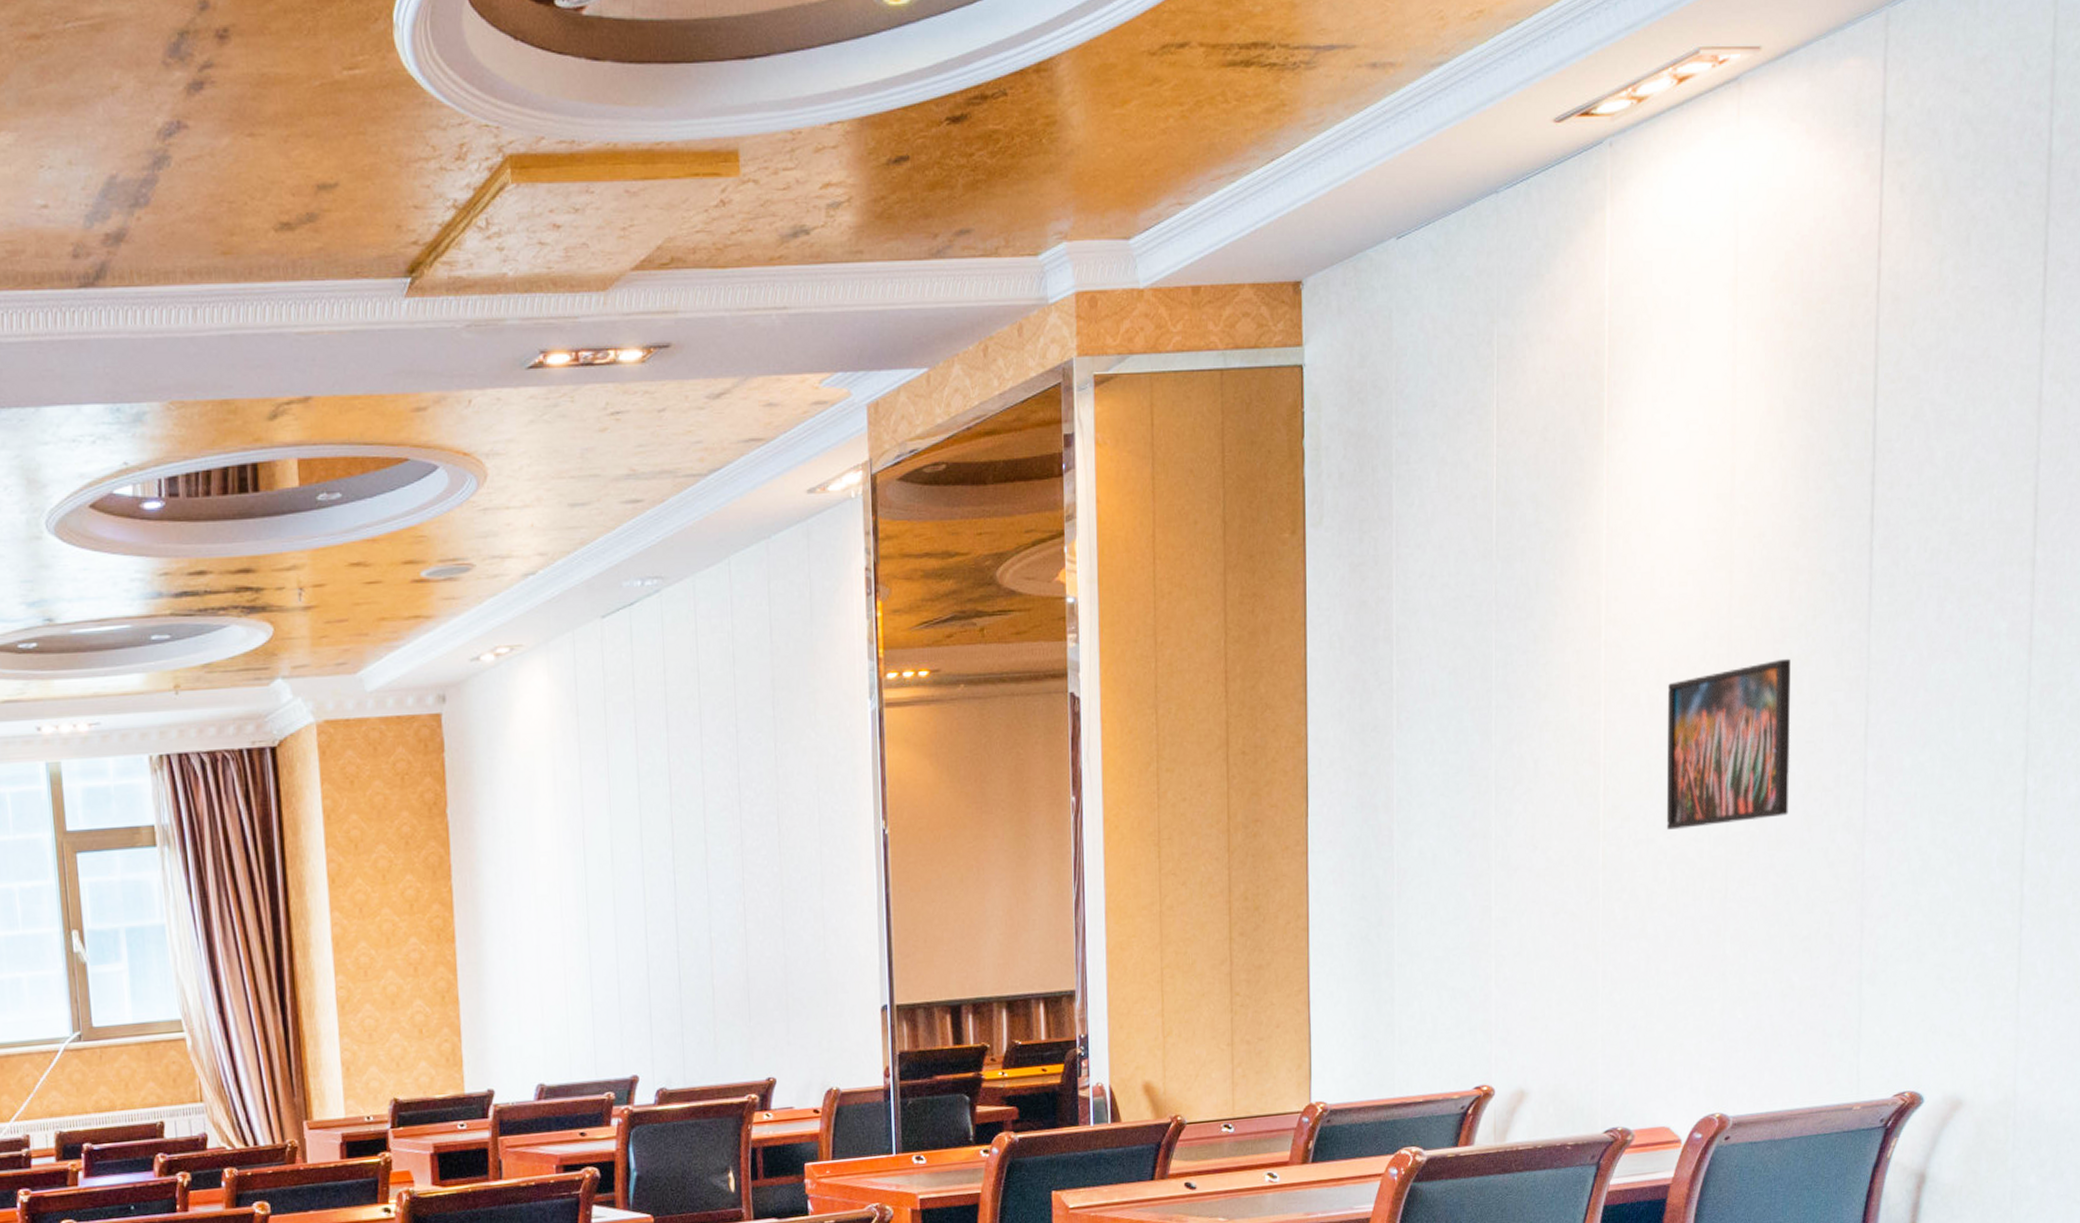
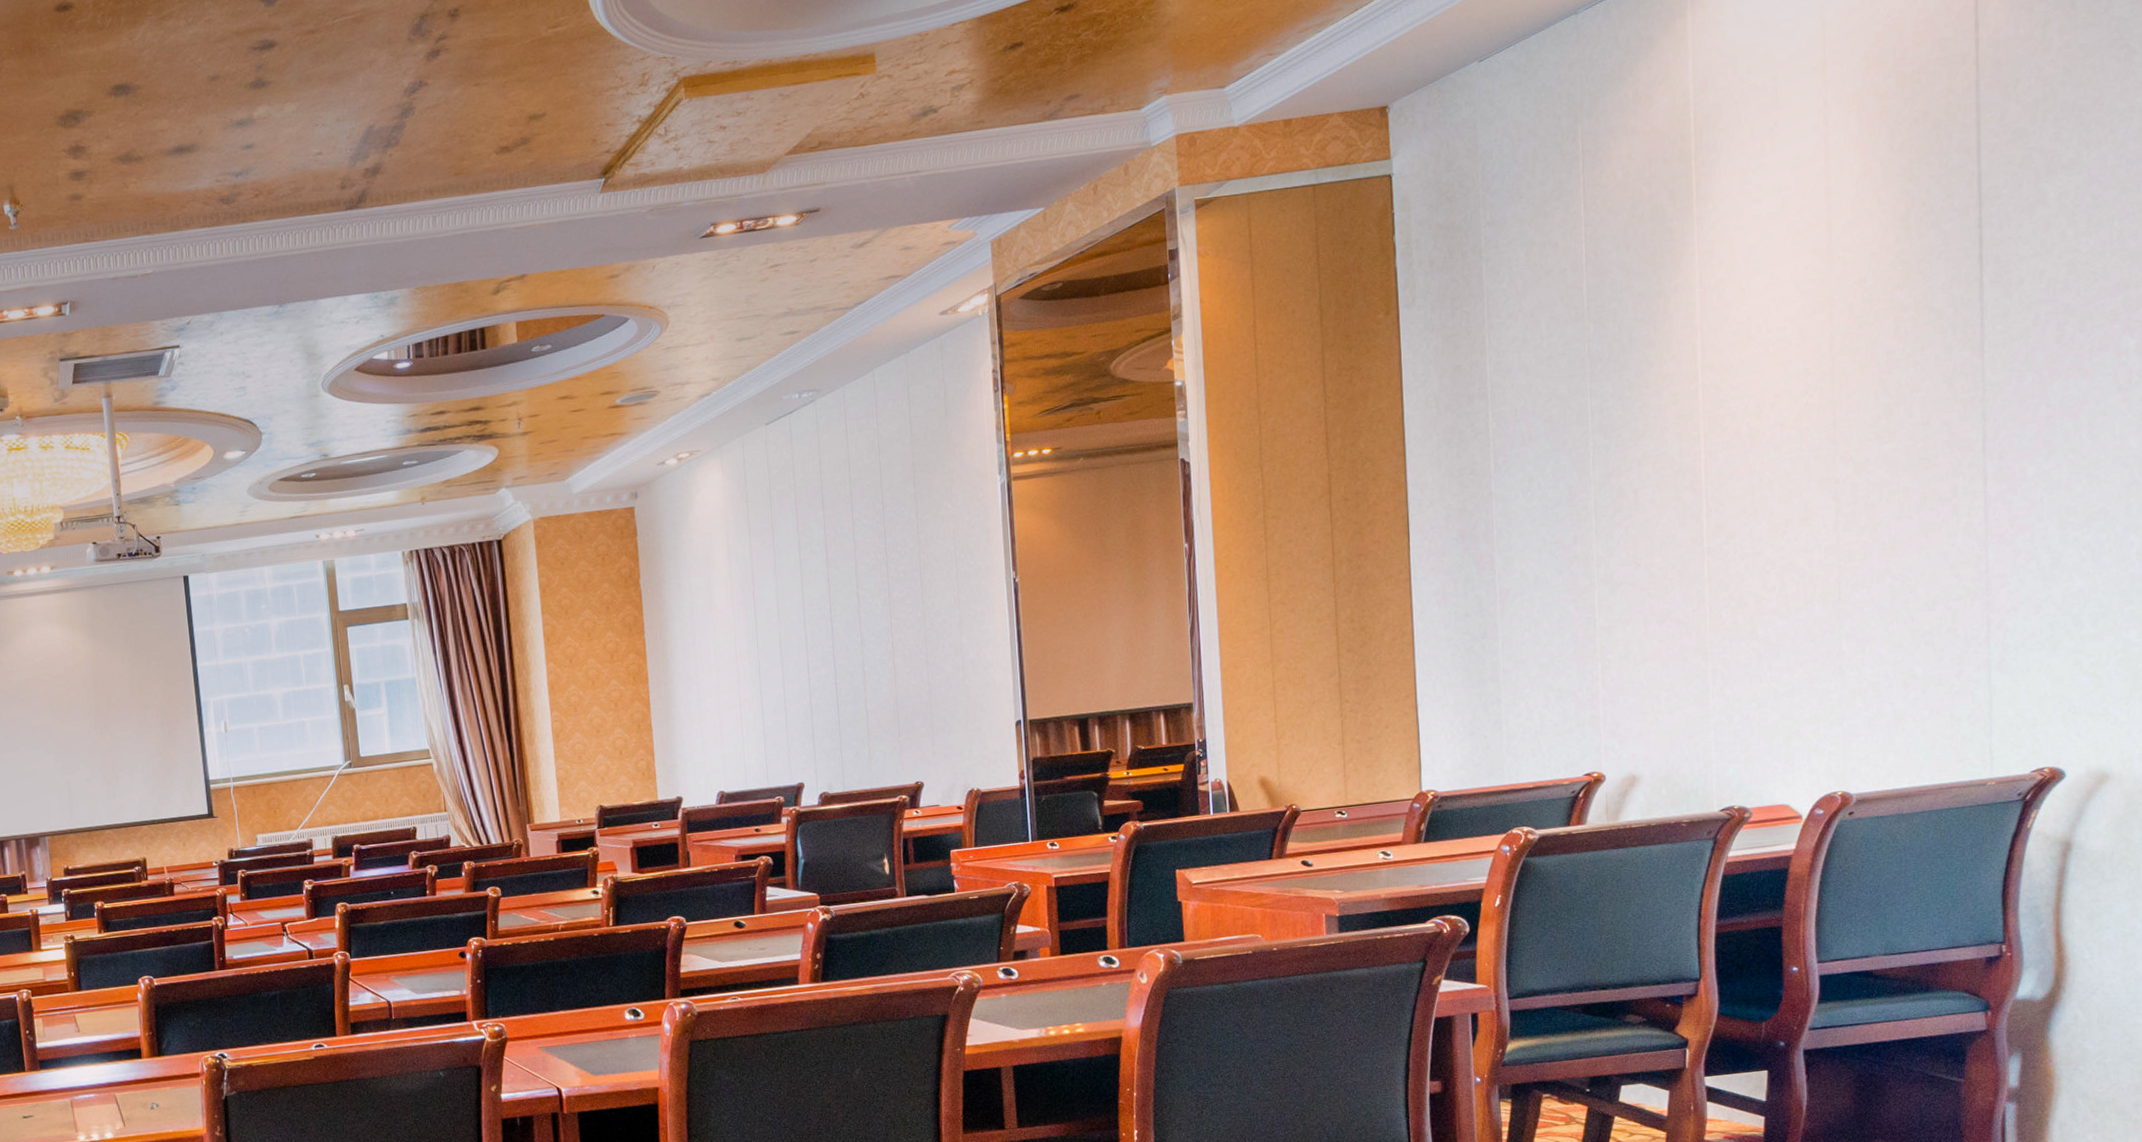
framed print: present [1666,658,1791,830] -> none [1770,386,1903,543]

